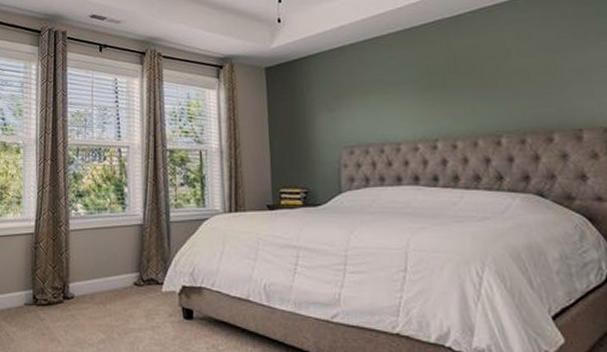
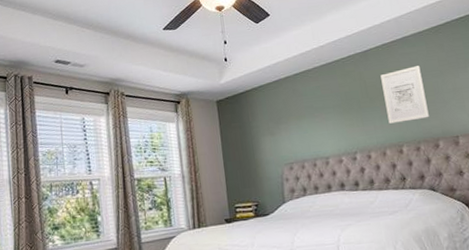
wall art: none [475,36,541,107] -> present [380,66,429,124]

